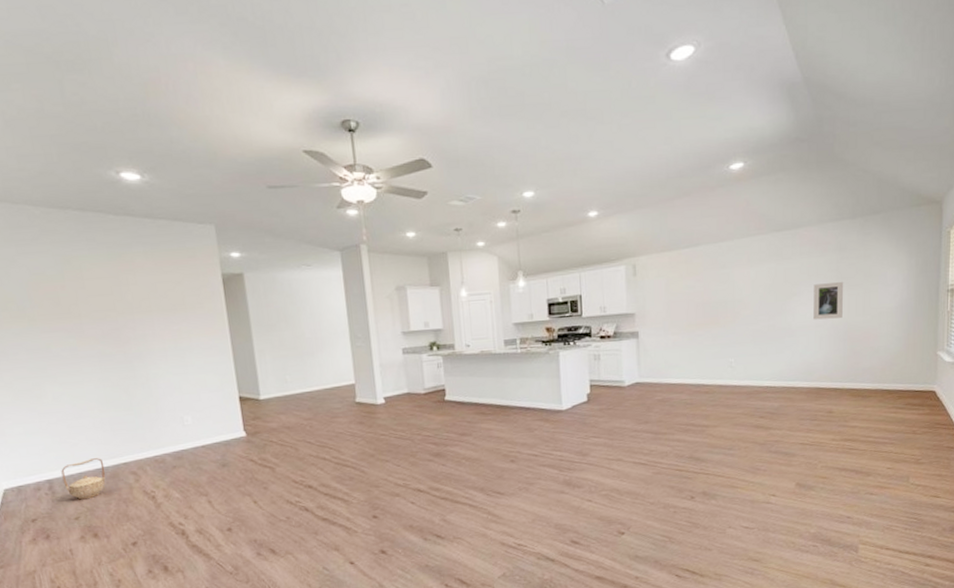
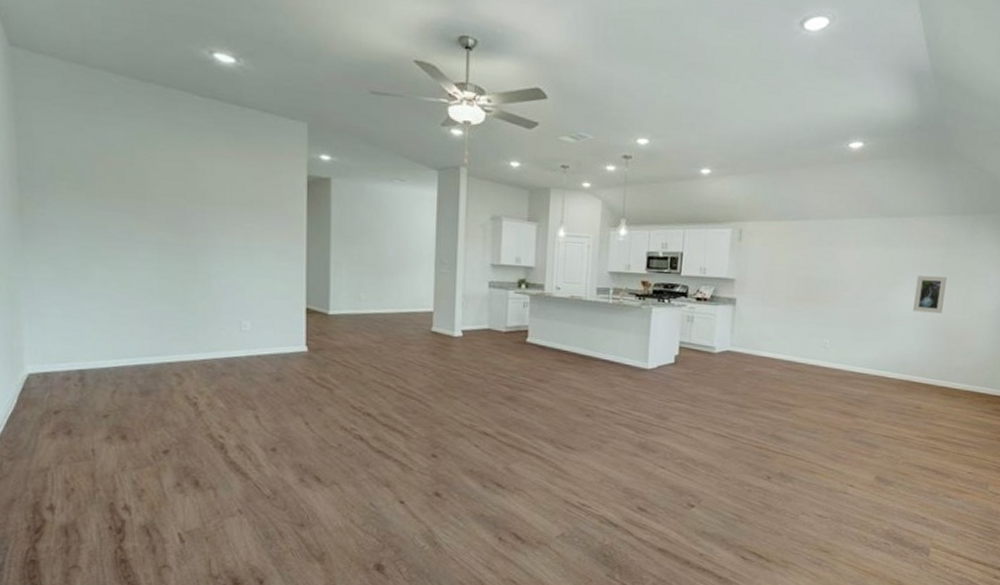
basket: present [61,458,106,500] -> none [96,353,146,397]

